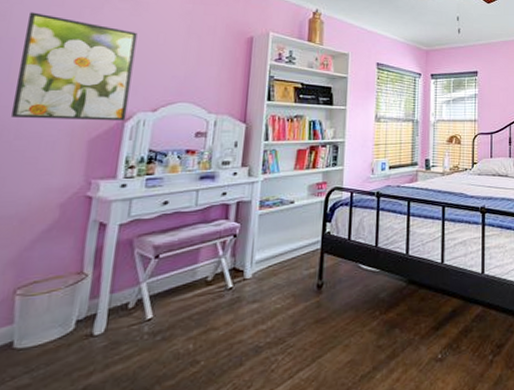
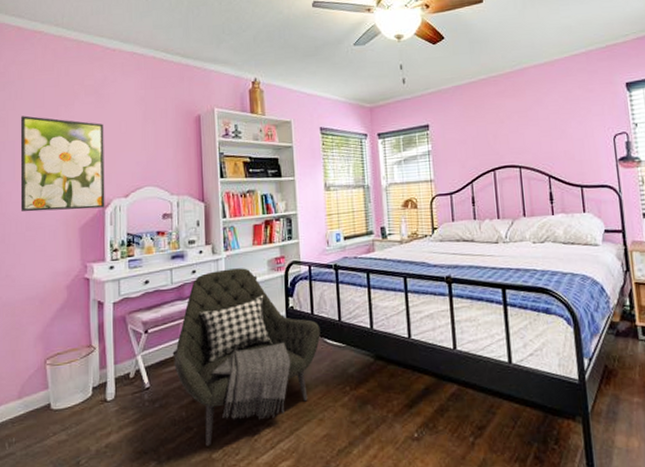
armchair: none [186,192,356,380] -> present [172,268,321,446]

